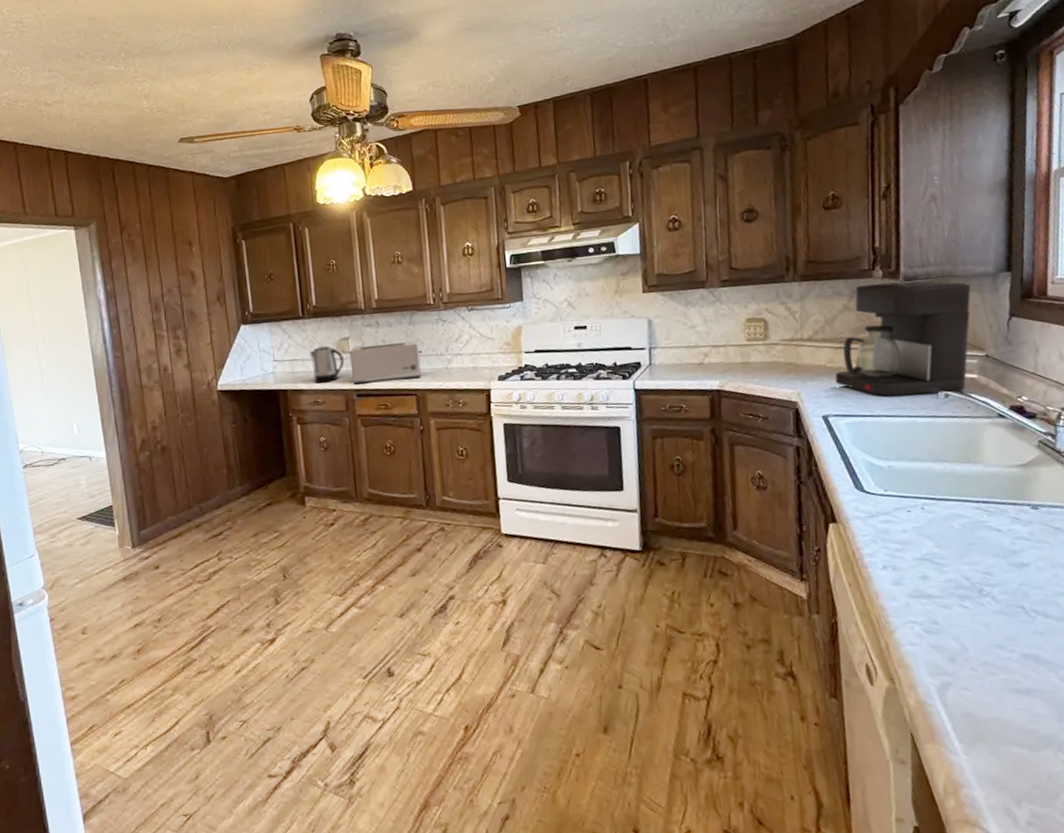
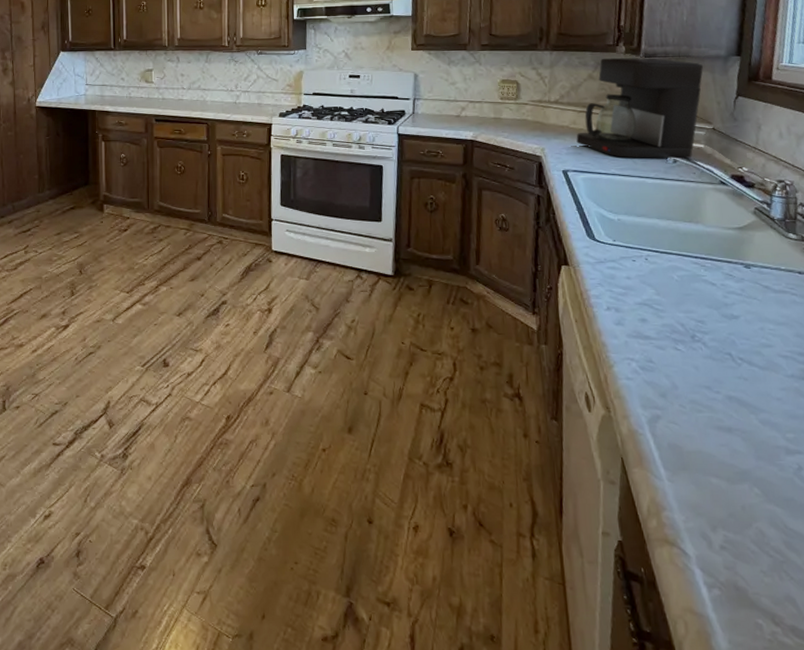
kettle: present [309,346,344,383] -> none [117,75,146,107]
toaster: present [349,341,422,386] -> none [152,77,215,112]

